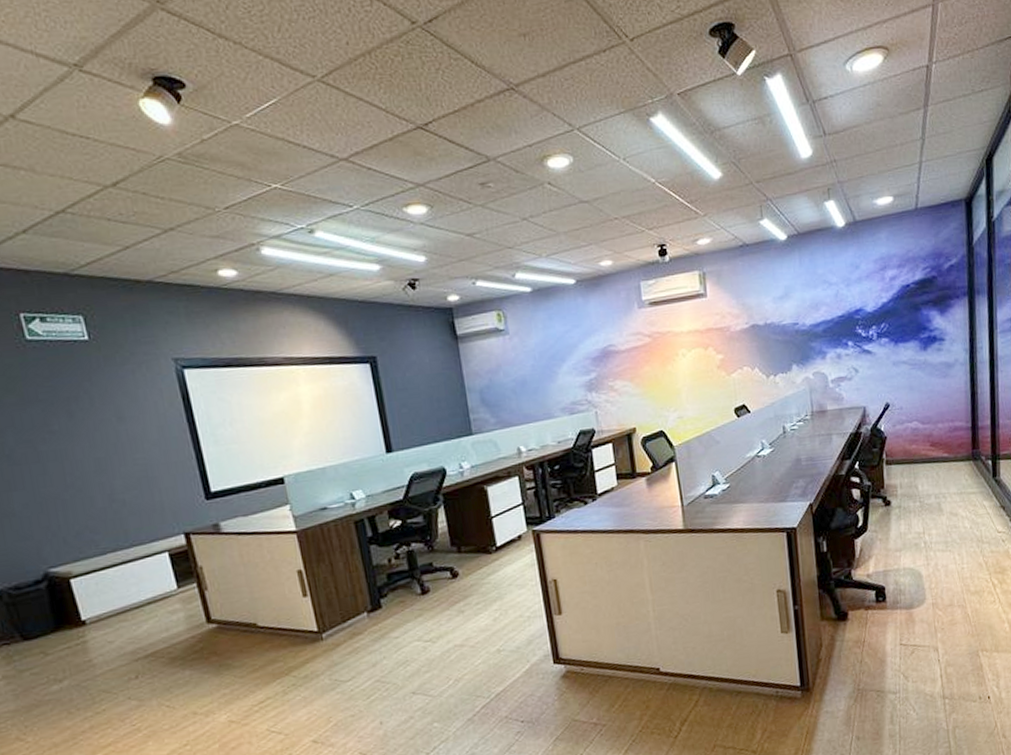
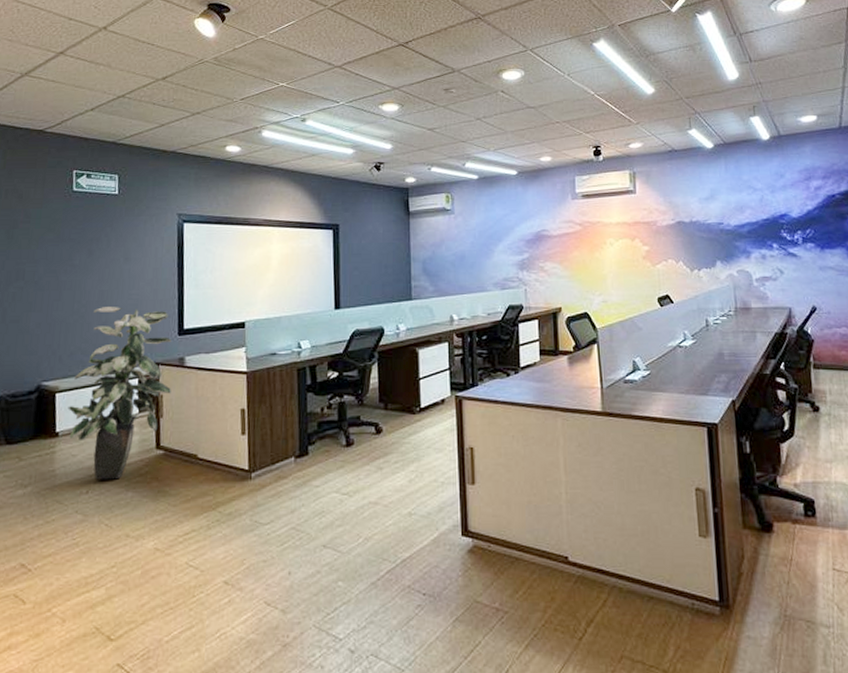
indoor plant: none [88,474,212,664] -> present [68,307,172,480]

